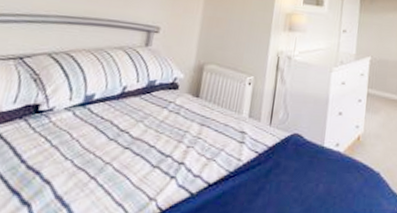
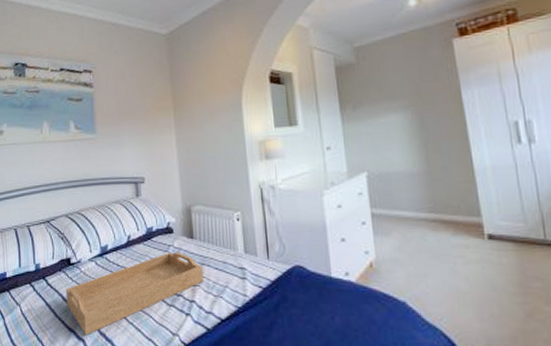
serving tray: none [17,109,202,199] -> present [66,252,204,336]

